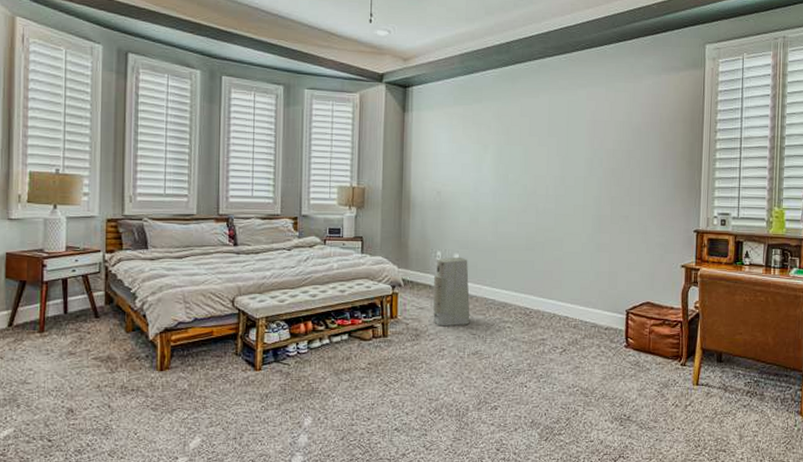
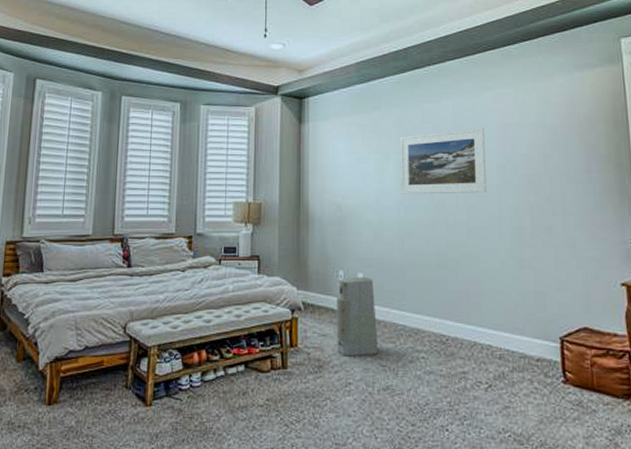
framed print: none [497,123,576,184] -> present [399,128,487,195]

